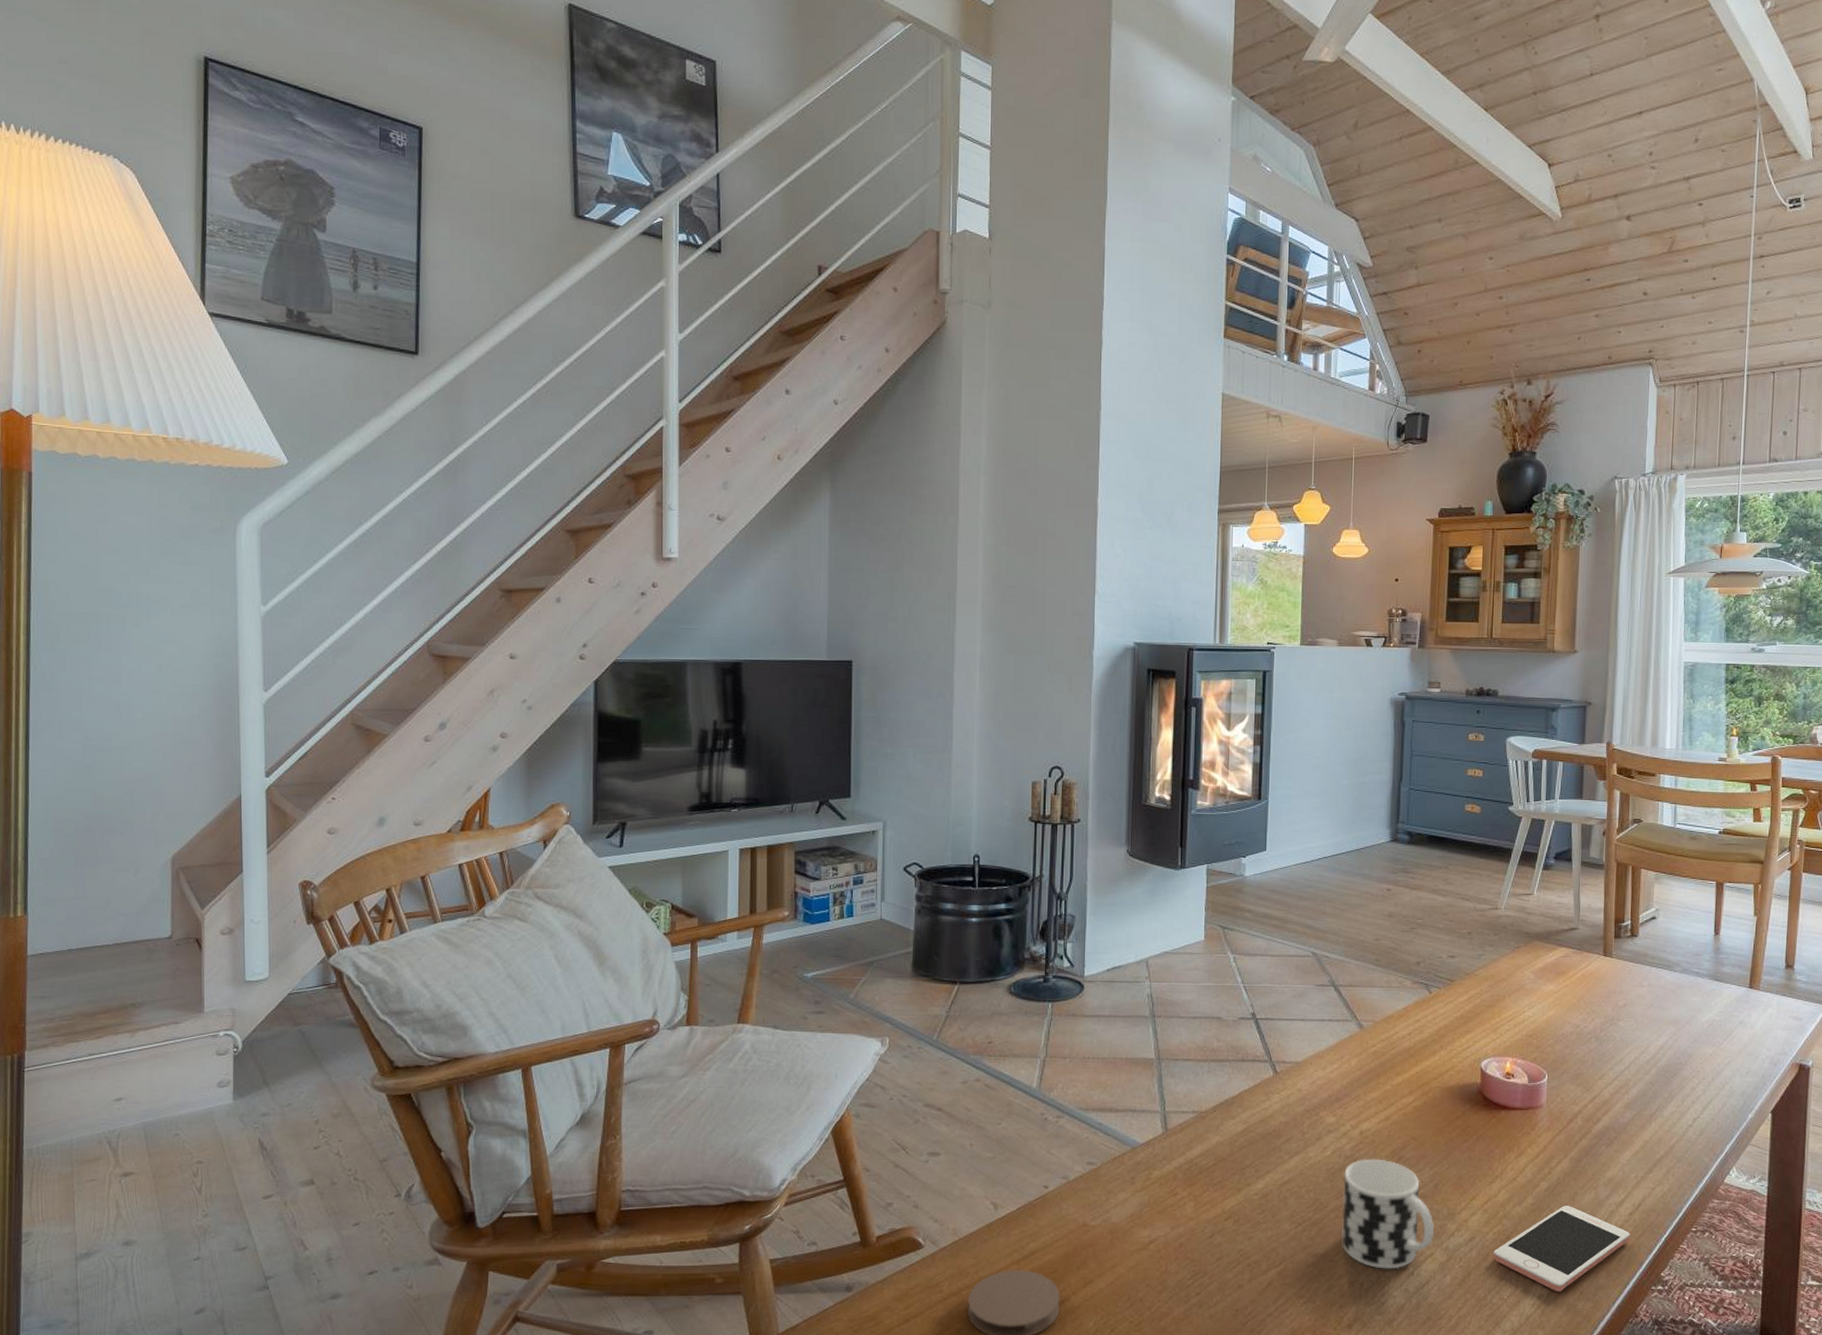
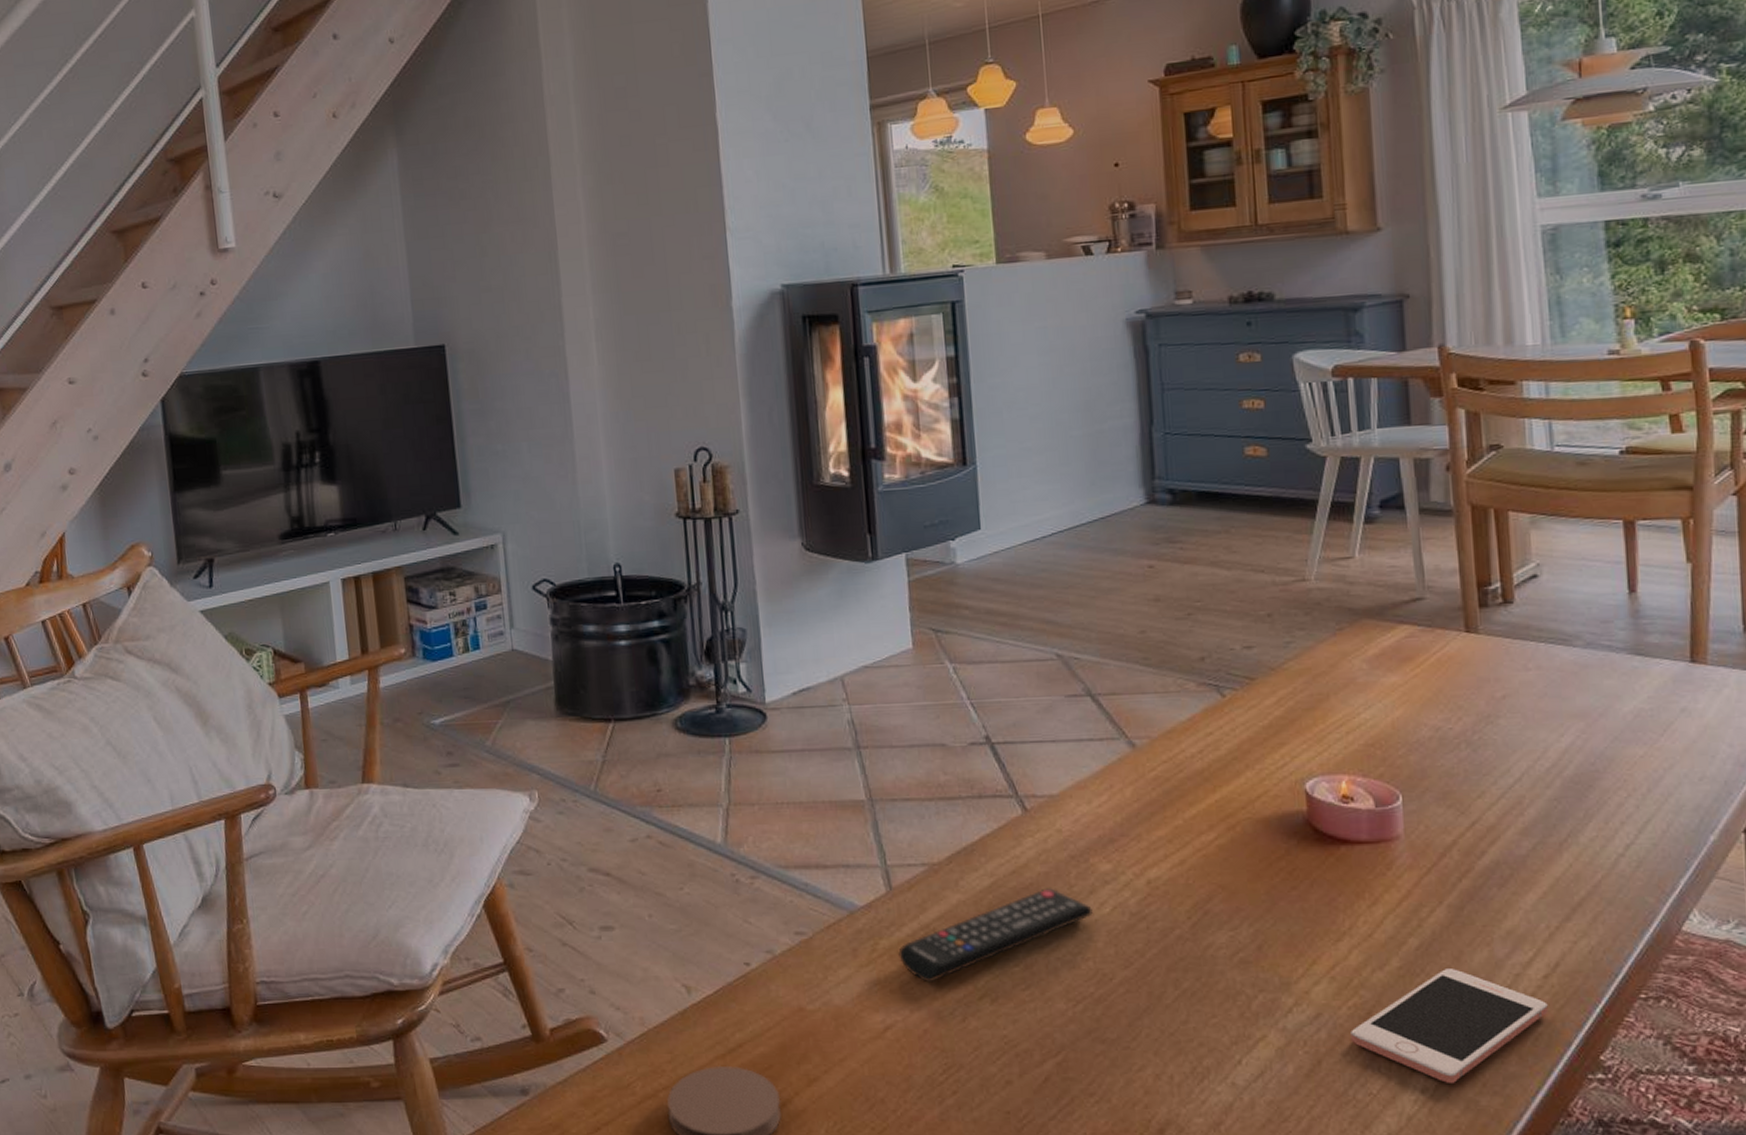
remote control: none [1167,1134,1318,1206] -> present [898,888,1093,983]
cup: present [1342,1158,1434,1269] -> none [1131,915,1264,1057]

